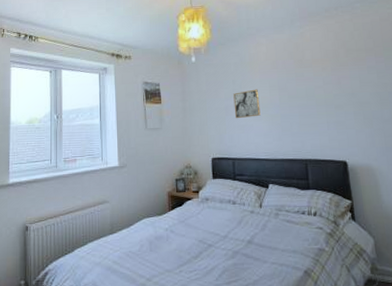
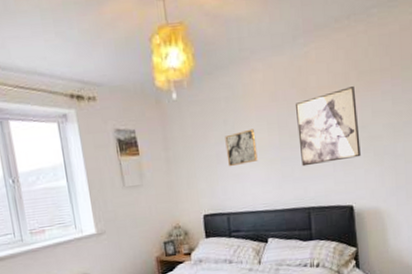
wall art: none [294,61,352,123] -> present [296,87,361,167]

